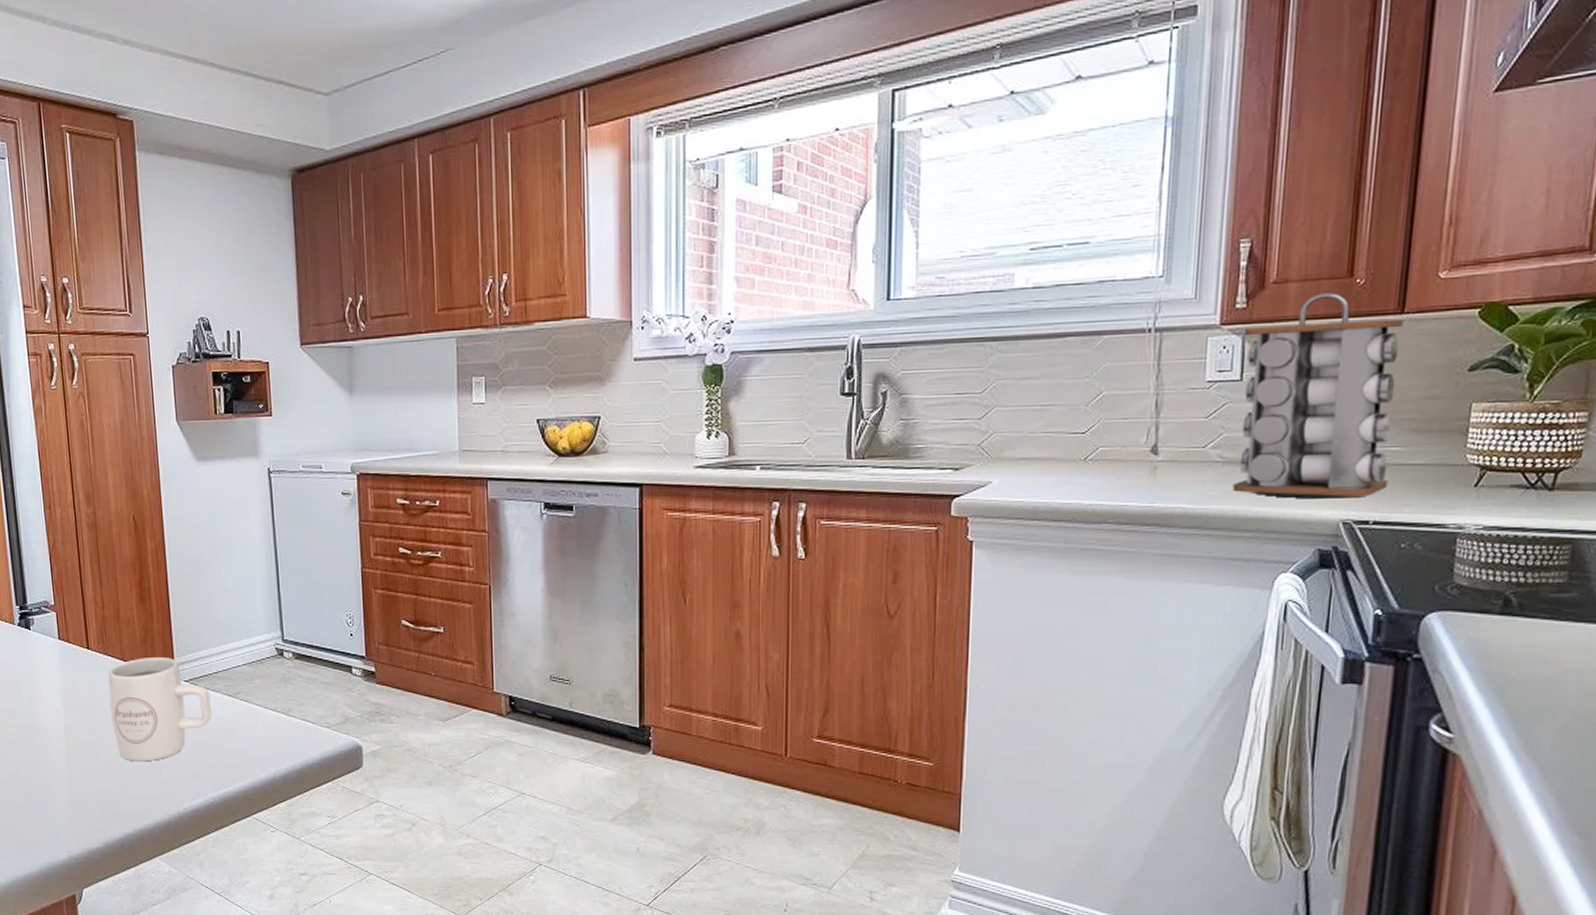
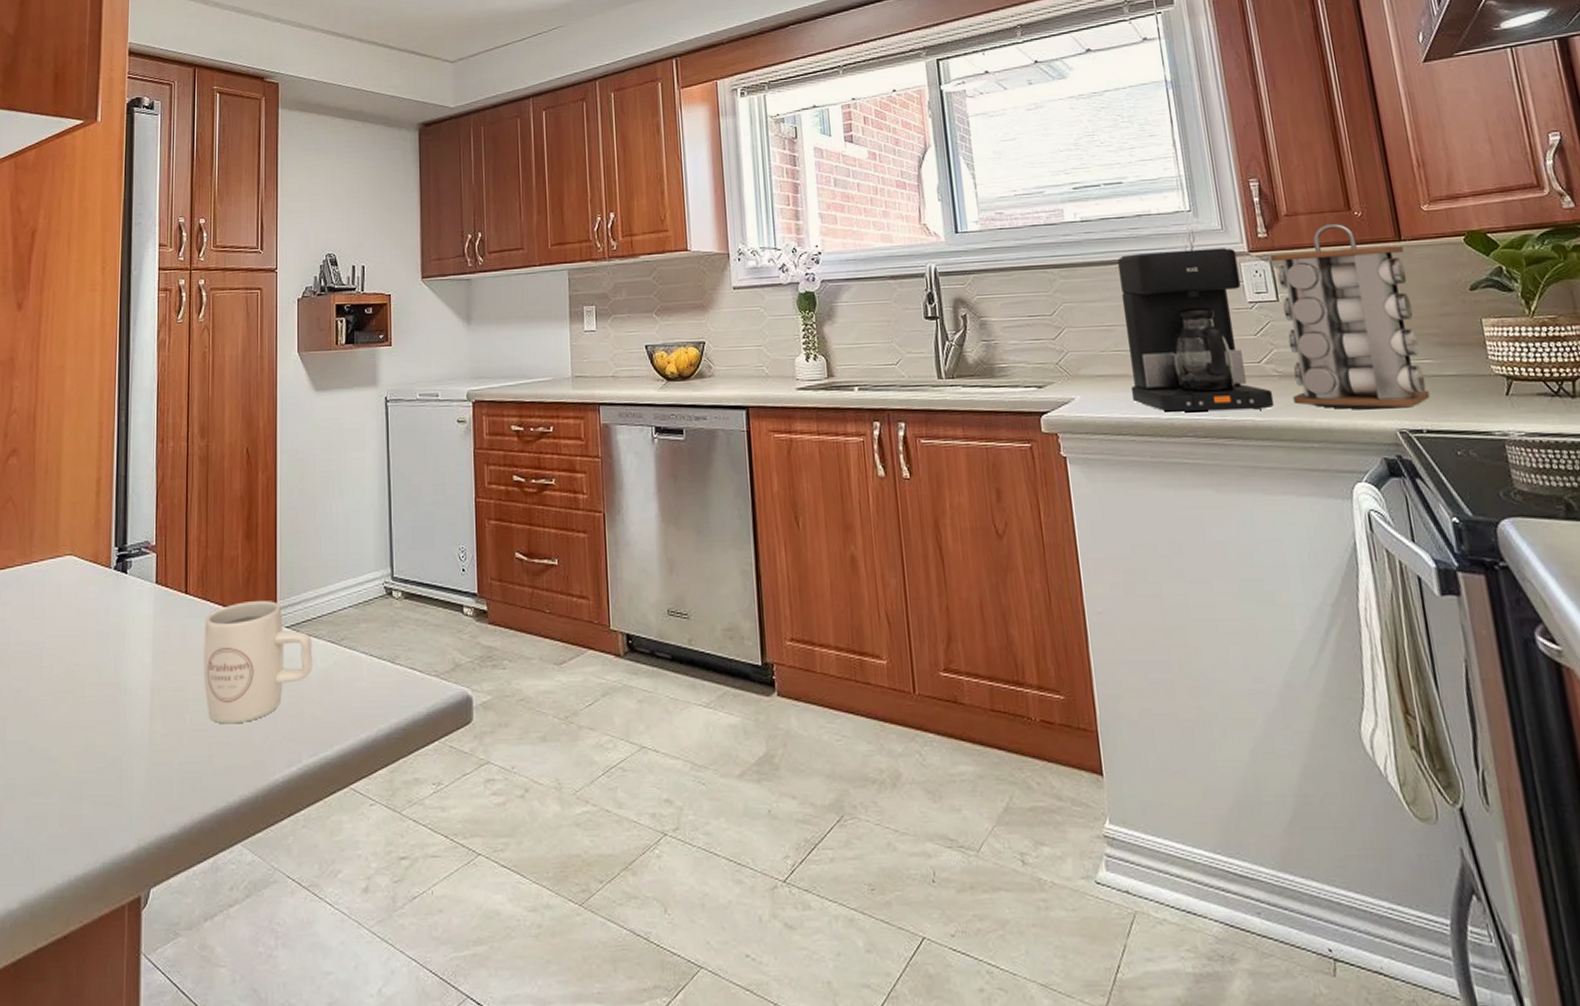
coffee maker: none [1054,320,1212,499] -> present [1117,248,1275,413]

